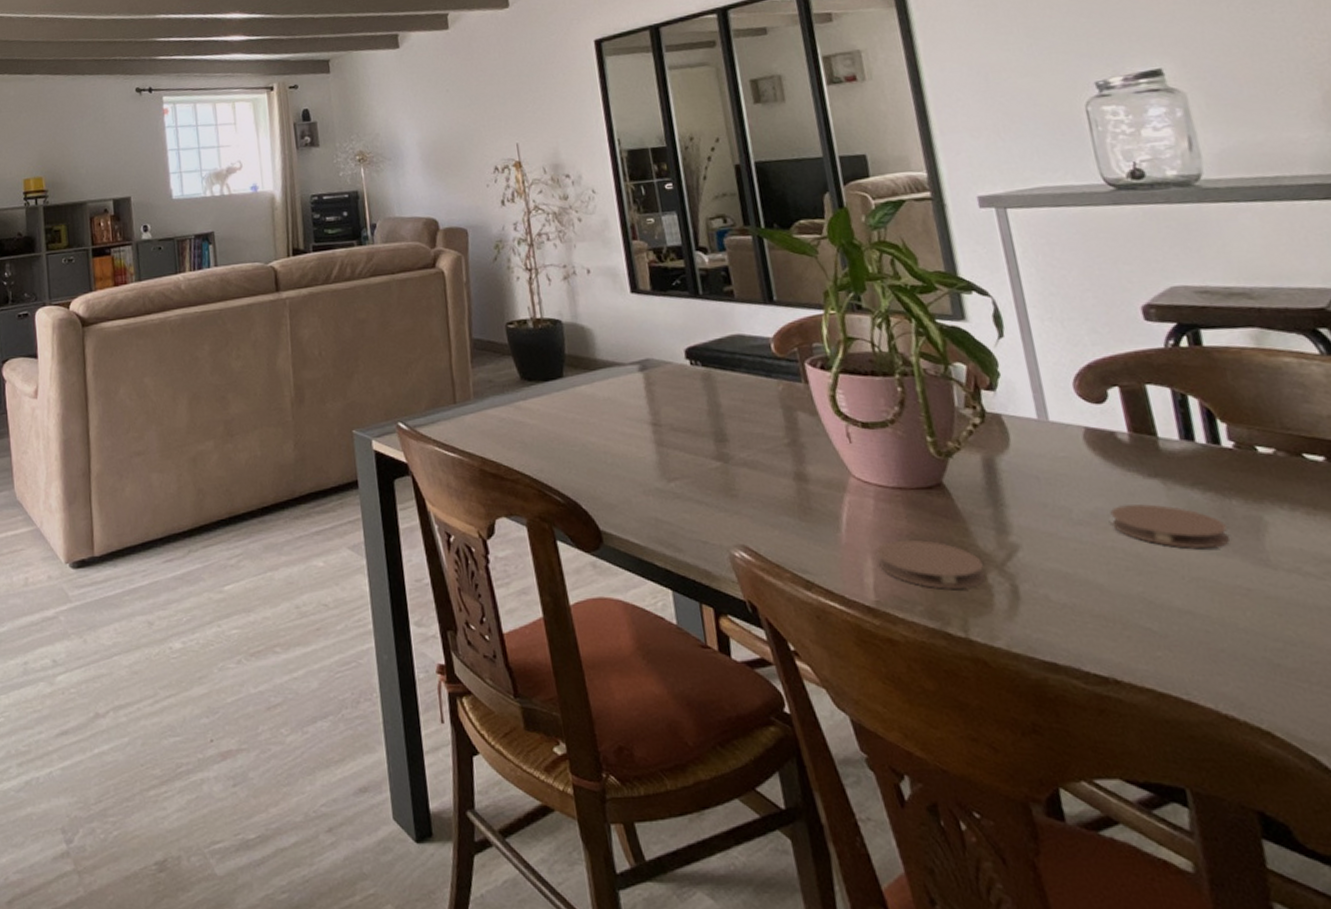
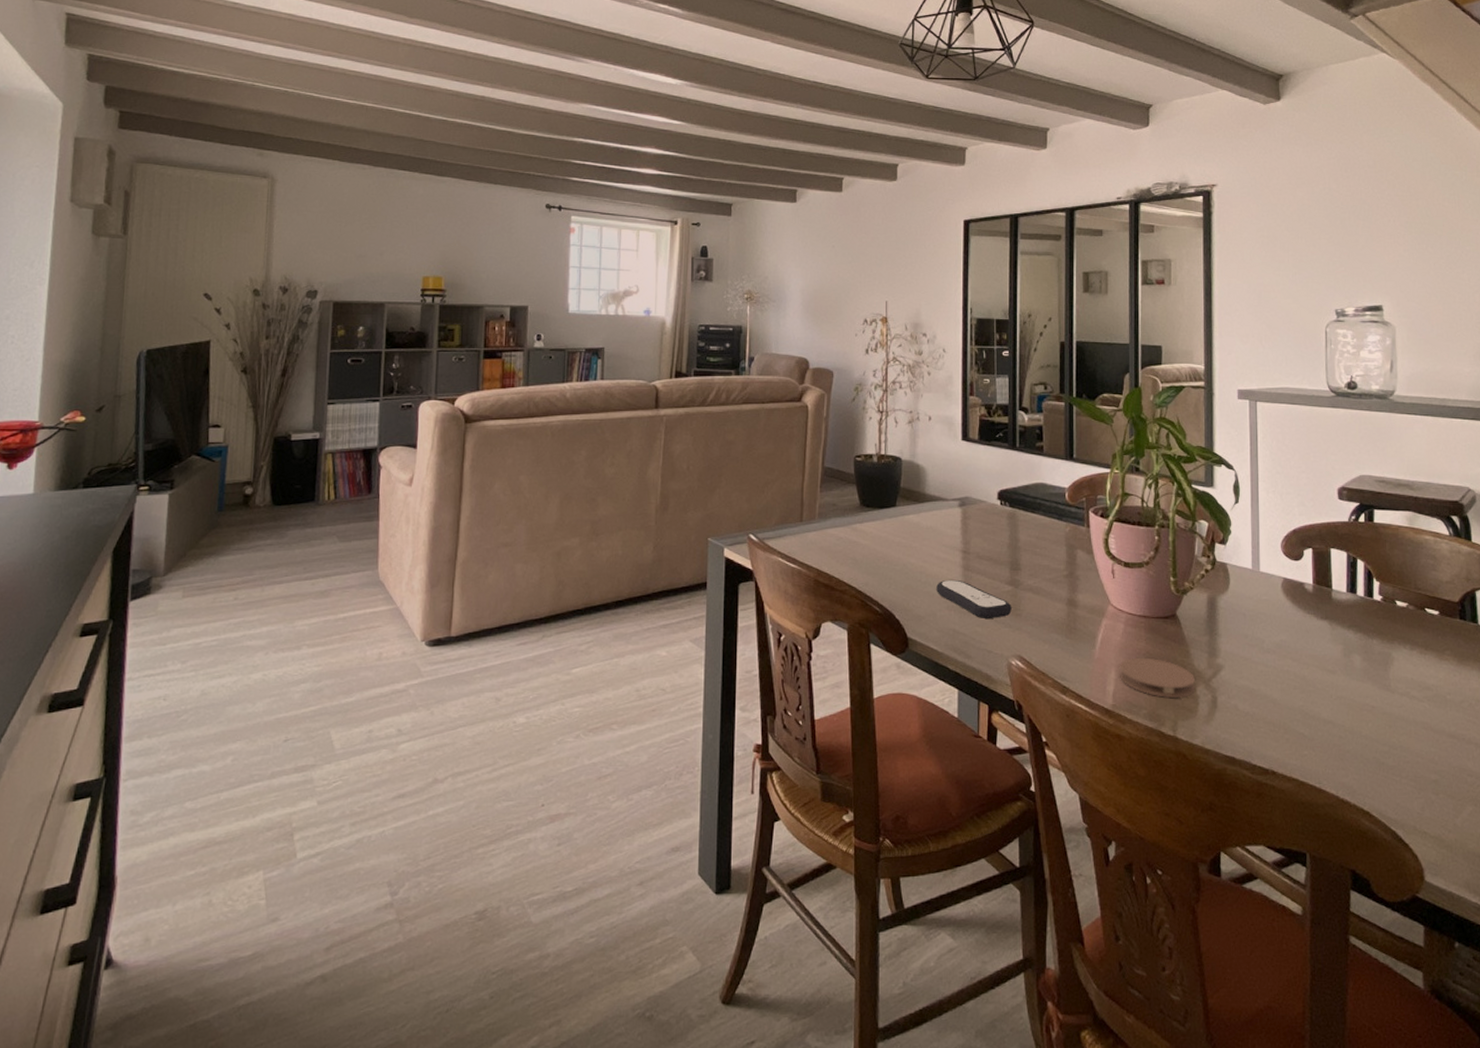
remote control: none [626,458,725,503] -> present [936,579,1012,618]
coaster: present [1110,504,1230,550] -> none [1290,639,1367,676]

